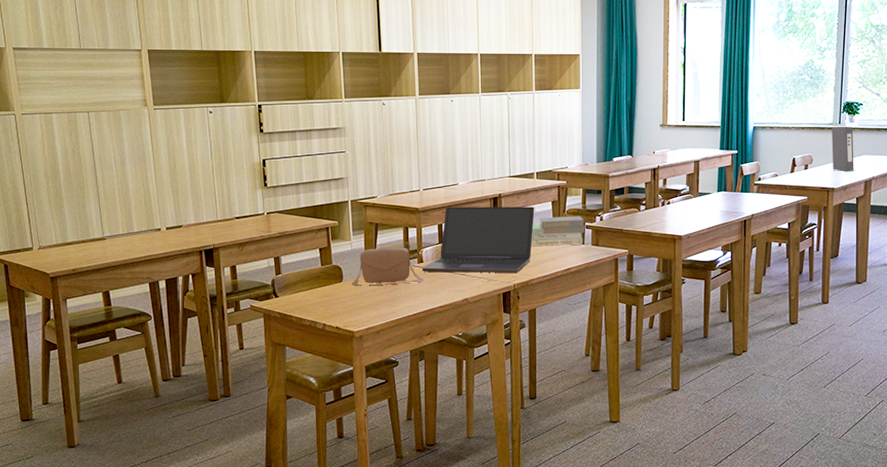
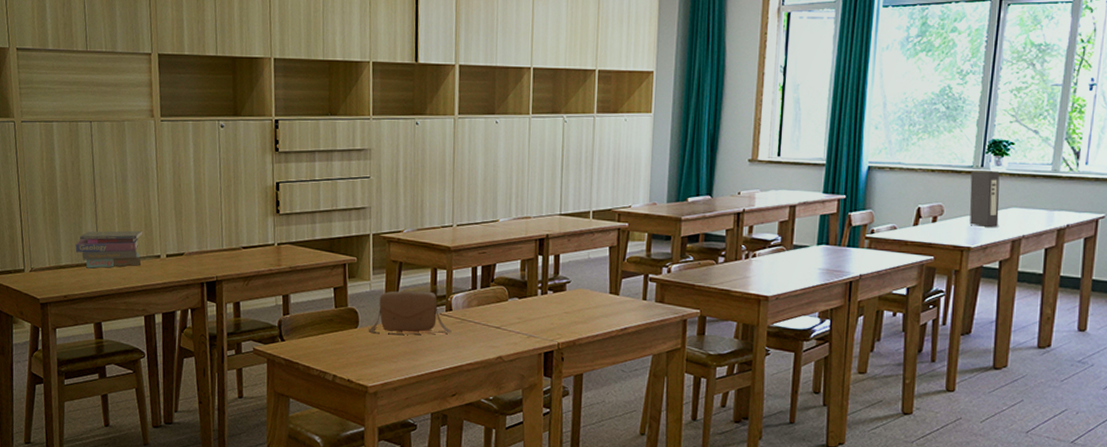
books: none [80,207,143,243] -> present [75,230,143,269]
laptop: present [422,207,535,273] -> none [450,247,588,329]
books: present [531,216,585,247] -> none [581,265,649,301]

